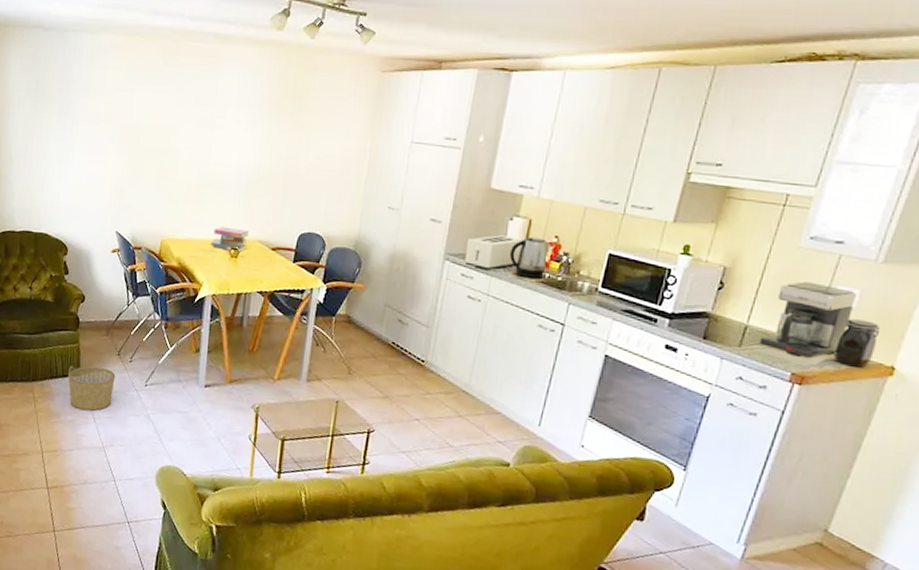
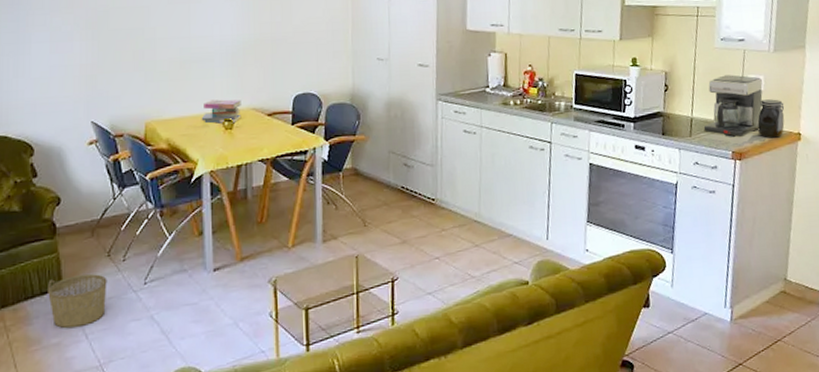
toaster: present [464,235,523,271] -> none [454,70,503,105]
kettle: present [509,236,551,279] -> none [493,68,527,105]

